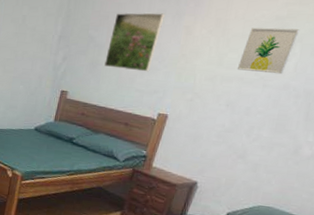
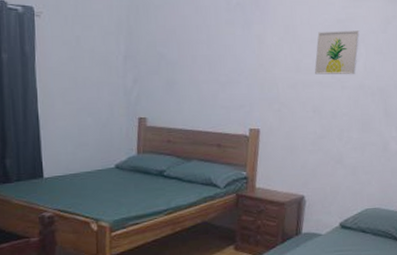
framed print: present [104,12,165,72] -> none [181,24,234,86]

